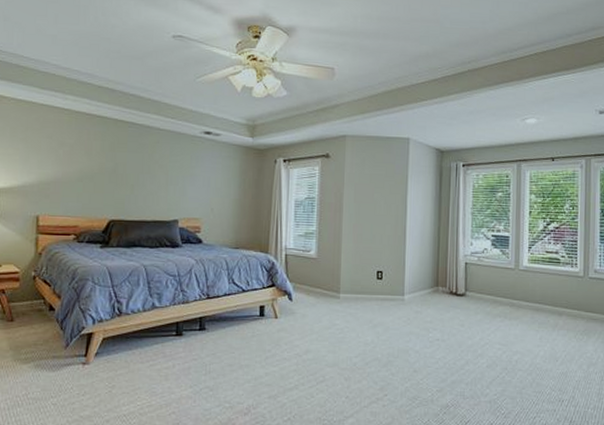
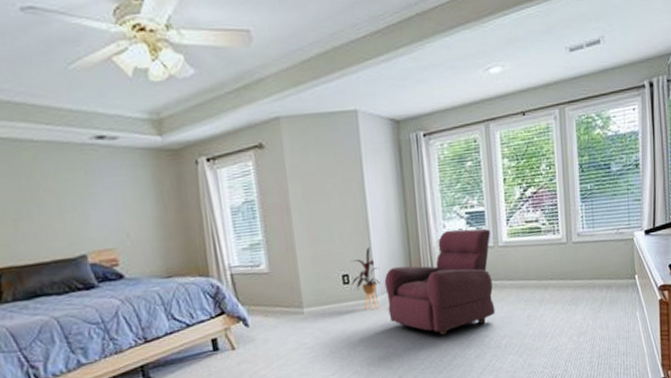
house plant: none [384,250,409,305] -> present [351,246,380,310]
armchair: none [412,248,513,341] -> present [384,228,495,336]

